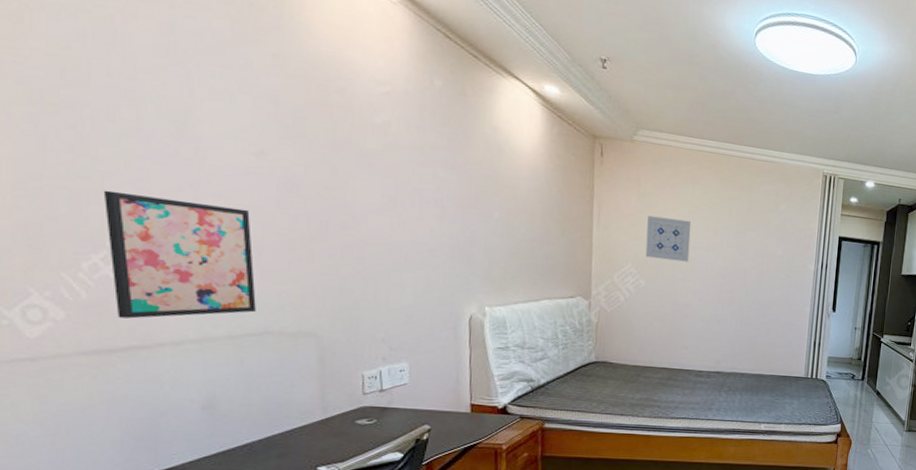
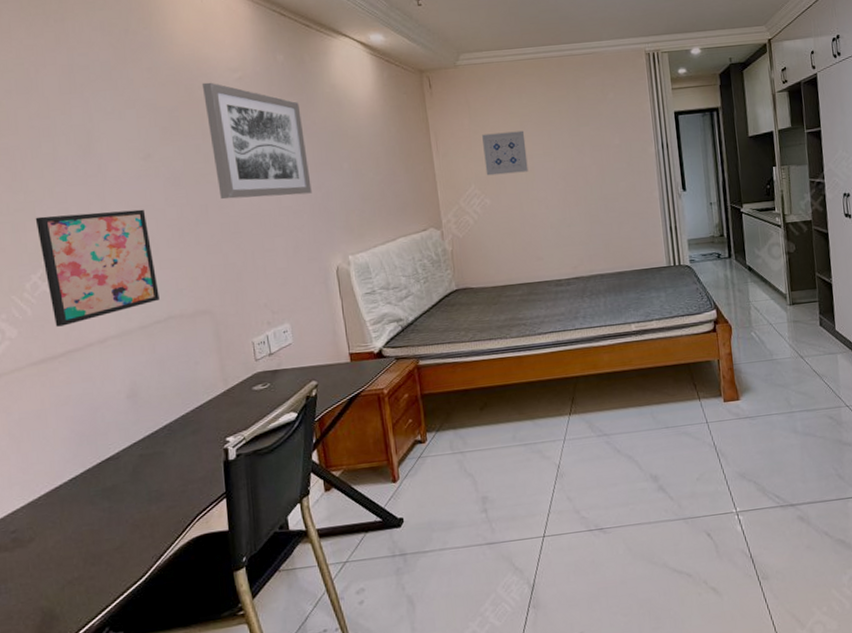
wall art: none [339,87,455,235] -> present [201,82,312,200]

